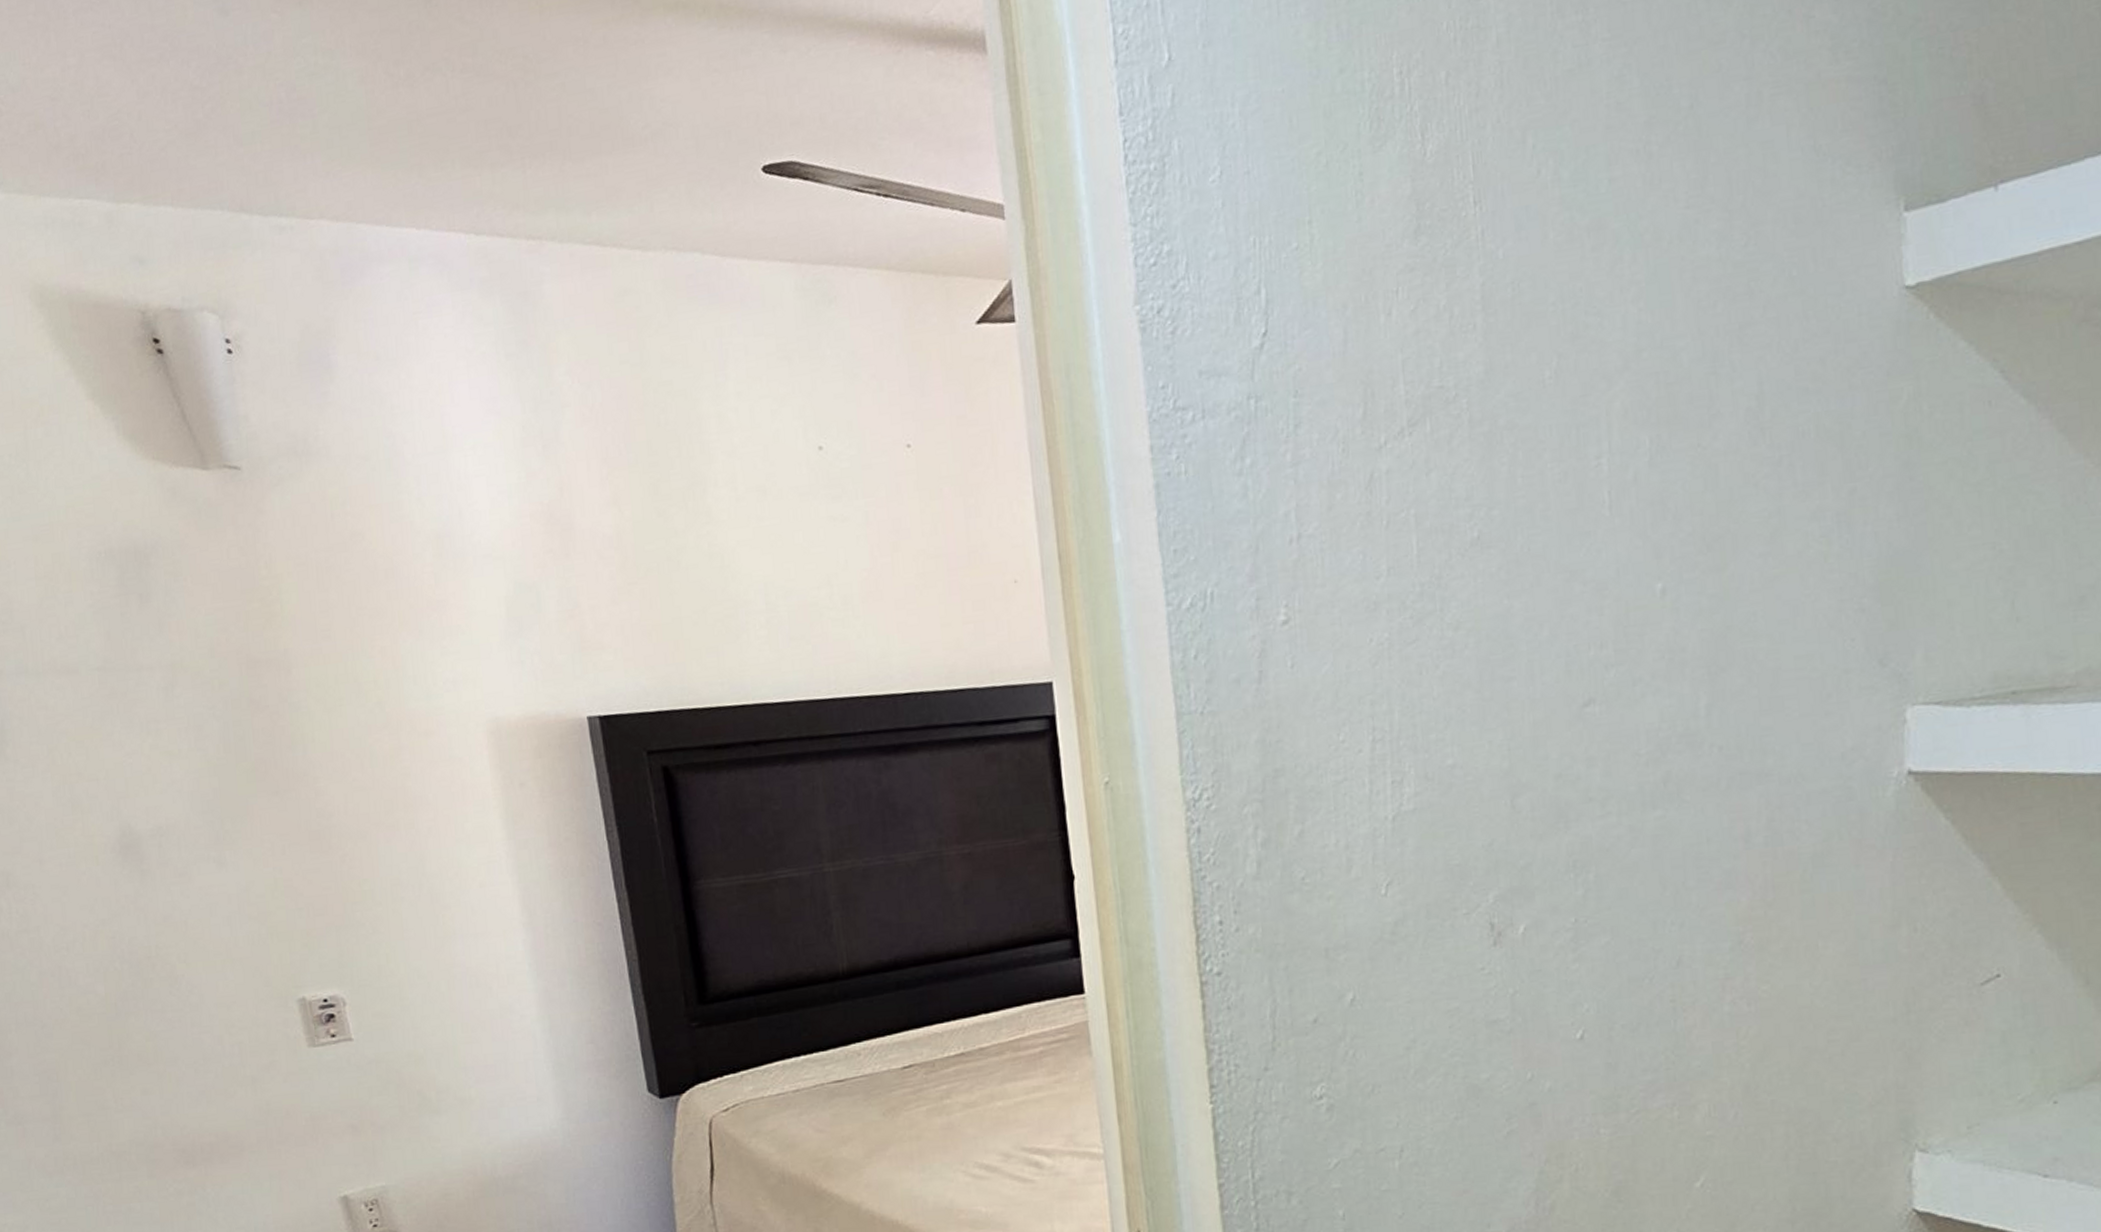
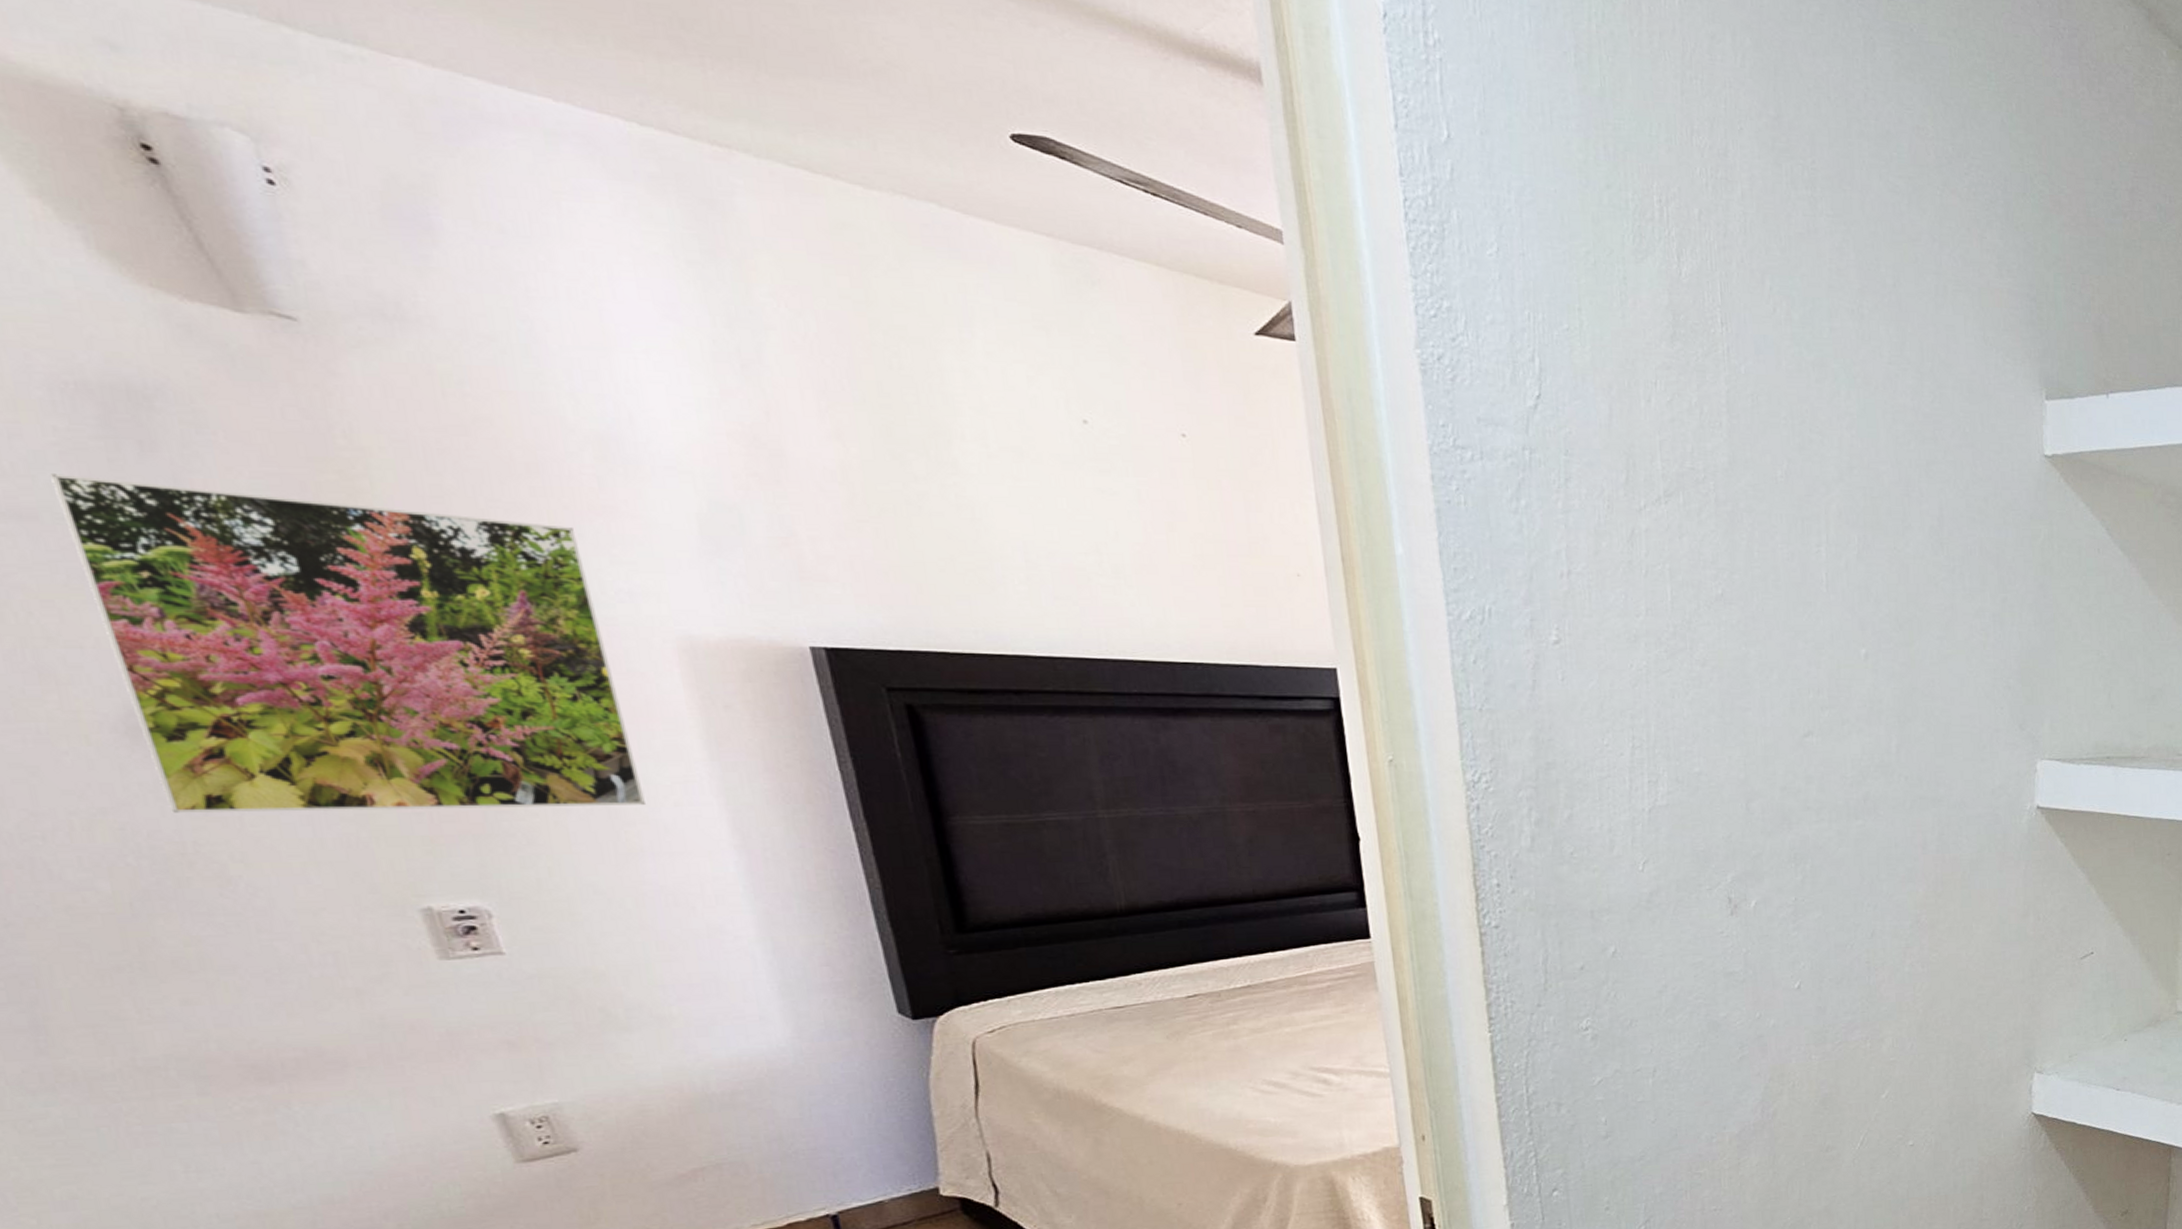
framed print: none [87,624,458,921] -> present [50,473,645,813]

